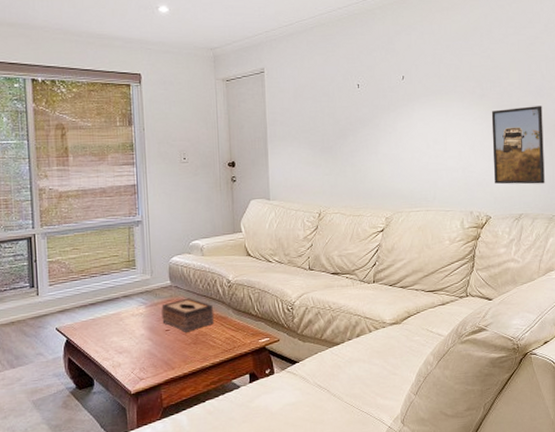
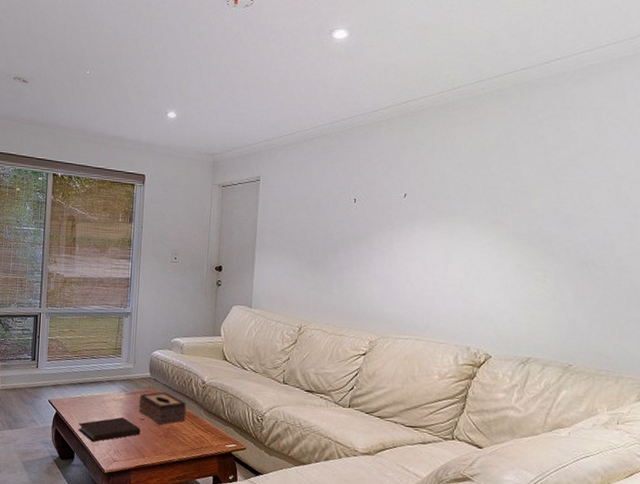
notebook: none [94,331,167,365] -> present [77,417,141,443]
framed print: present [491,106,545,185] -> none [500,237,570,327]

